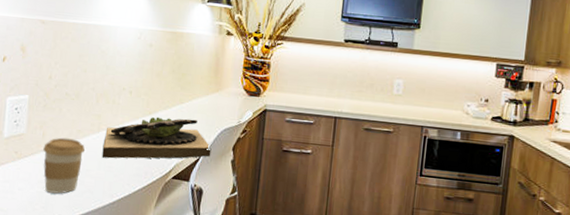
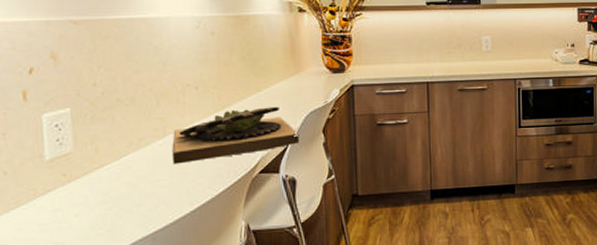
coffee cup: present [43,137,85,194] -> none [99,149,151,213]

